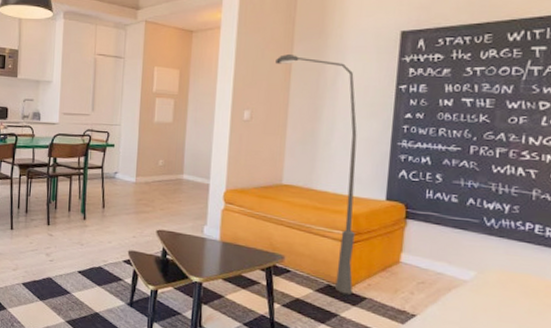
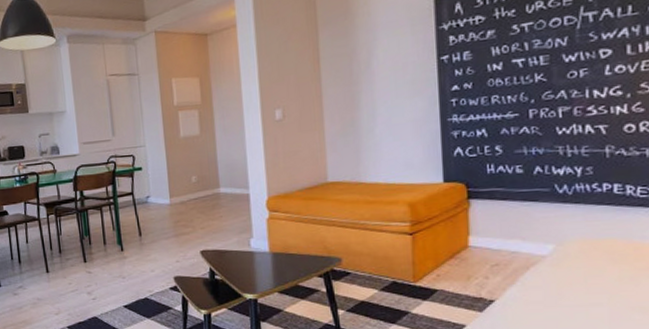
floor lamp: present [275,53,357,295] -> none [301,41,422,289]

